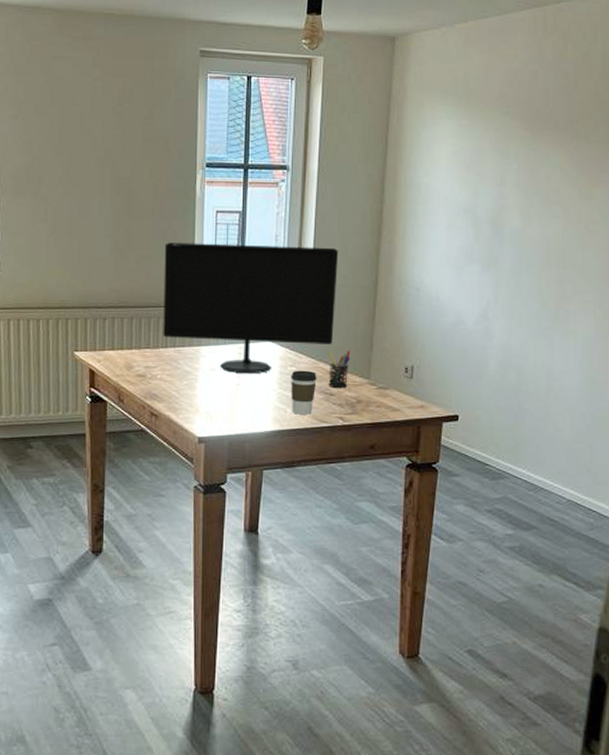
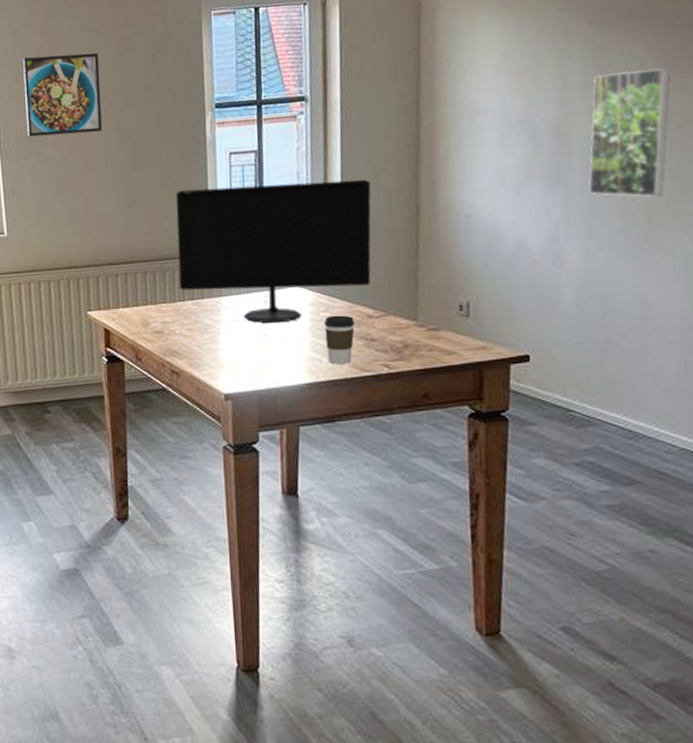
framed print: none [23,96,99,177] -> present [22,53,103,137]
pen holder: present [329,350,351,389] -> none [366,290,393,333]
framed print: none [514,175,584,285] -> present [588,67,671,197]

